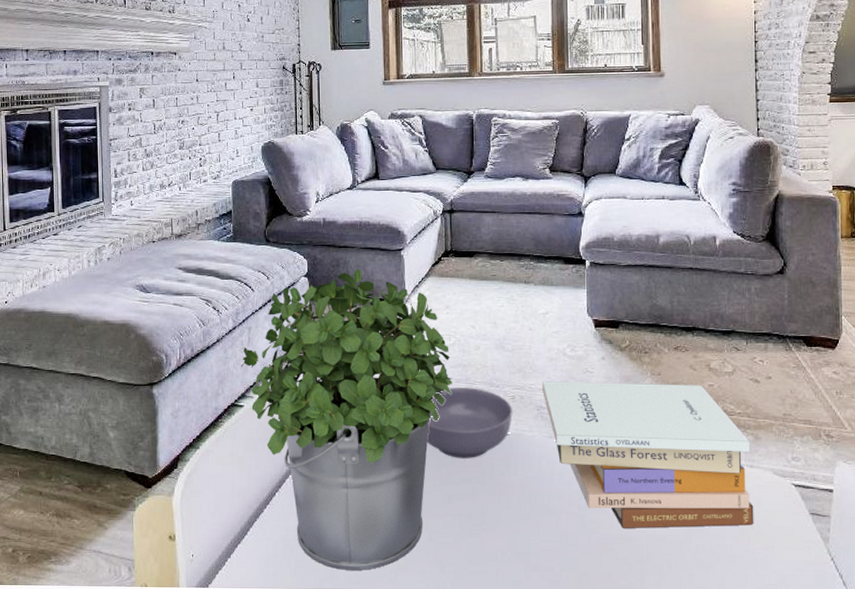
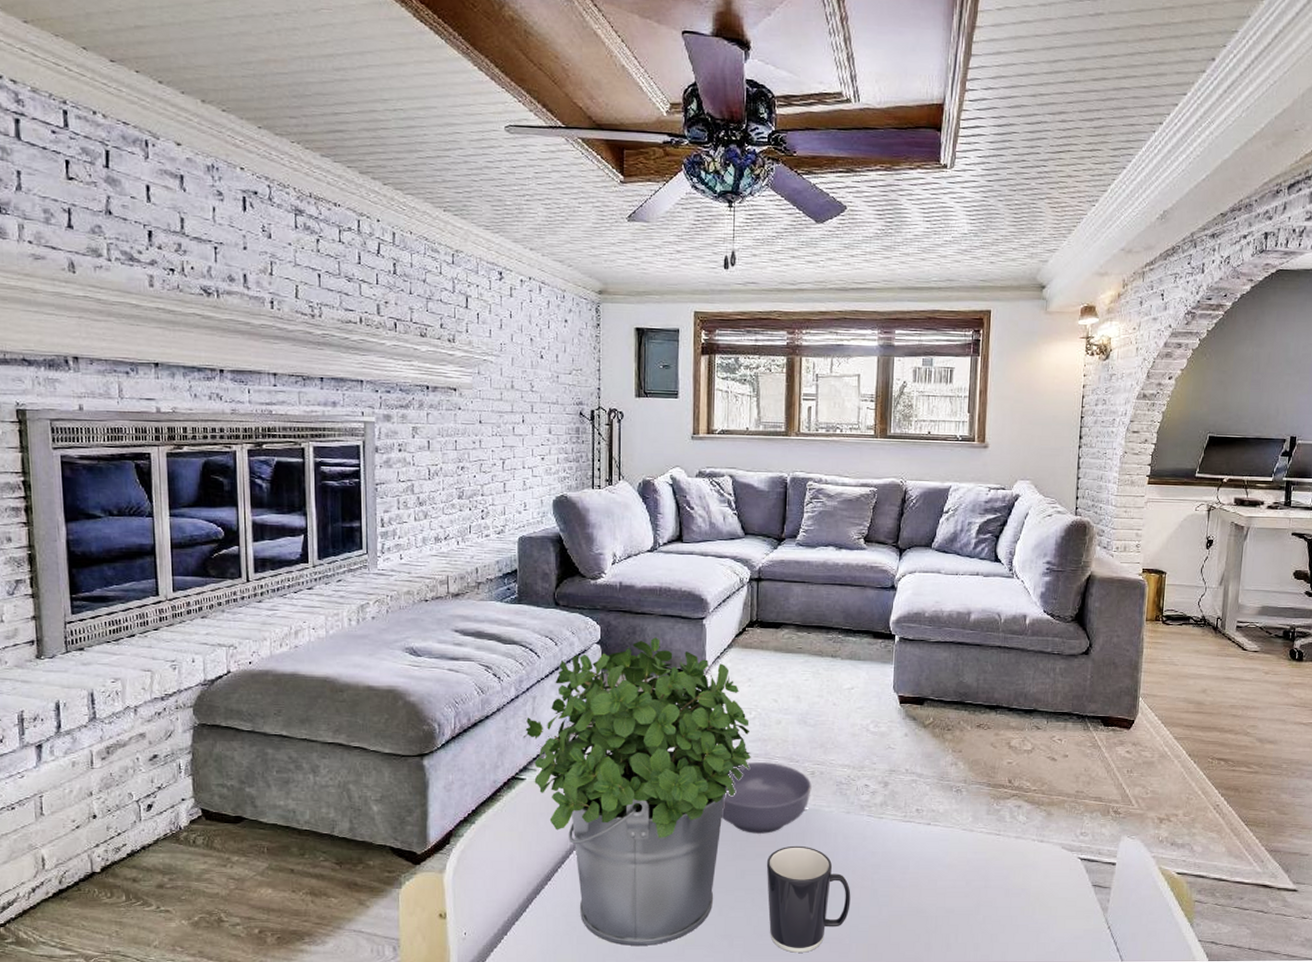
mug: none [472,470,559,580] -> present [766,845,851,953]
books: present [542,381,754,528] -> none [843,757,1043,901]

